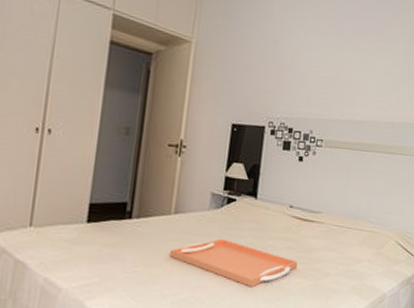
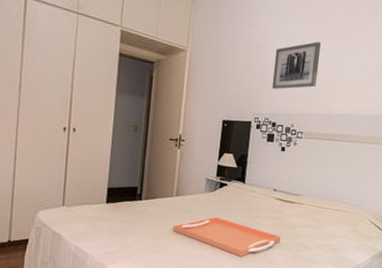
wall art: none [288,38,342,91] -> present [271,41,321,90]

